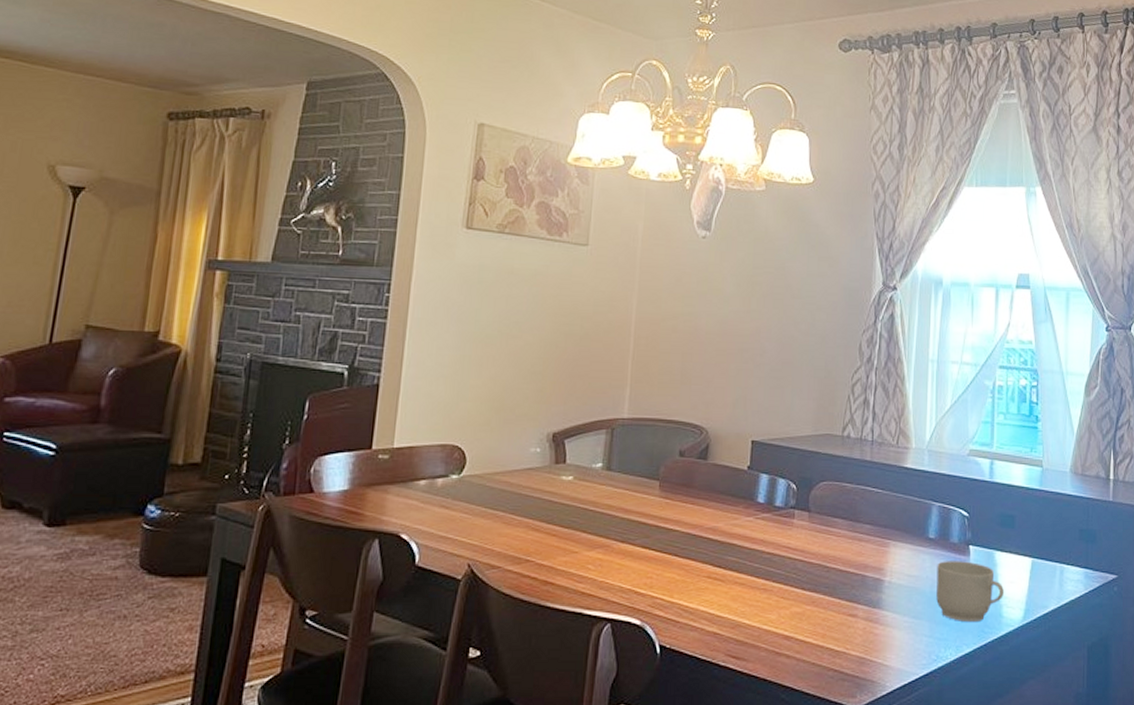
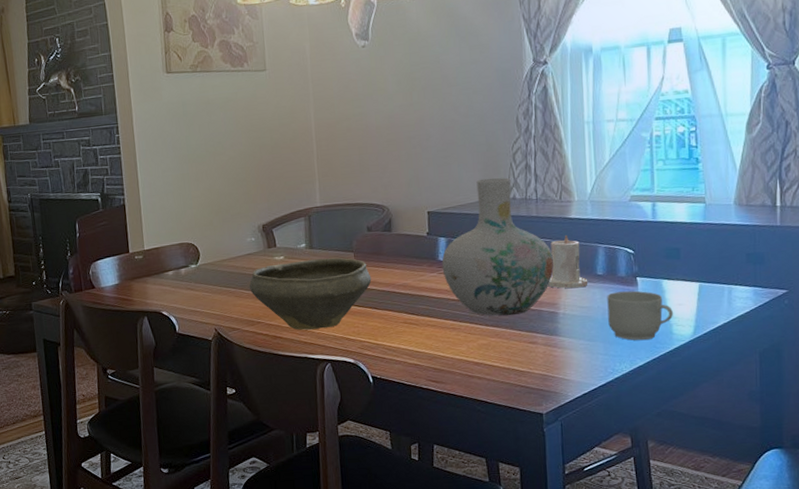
bowl: none [523,484,676,576] -> present [249,257,372,330]
vase: none [760,409,885,578] -> present [441,178,554,316]
candle: none [874,488,919,552] -> present [547,235,588,289]

